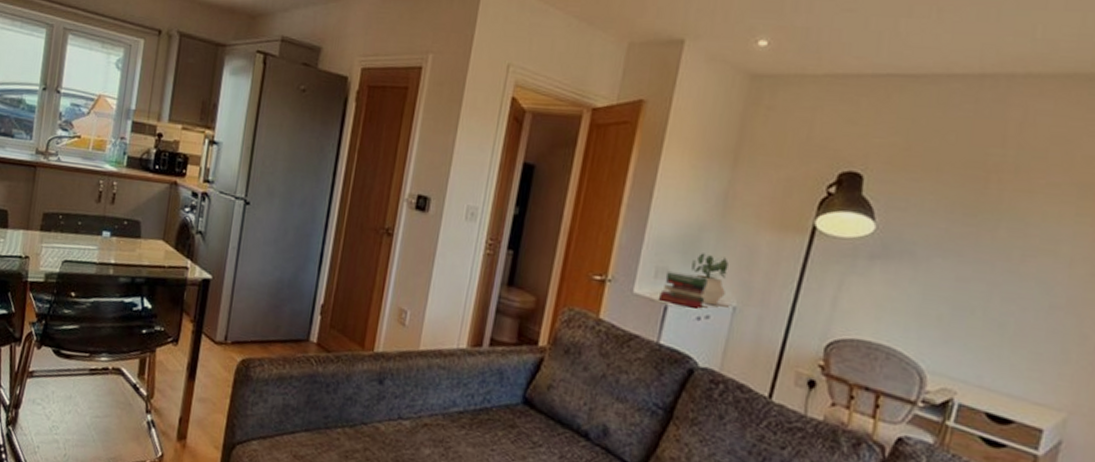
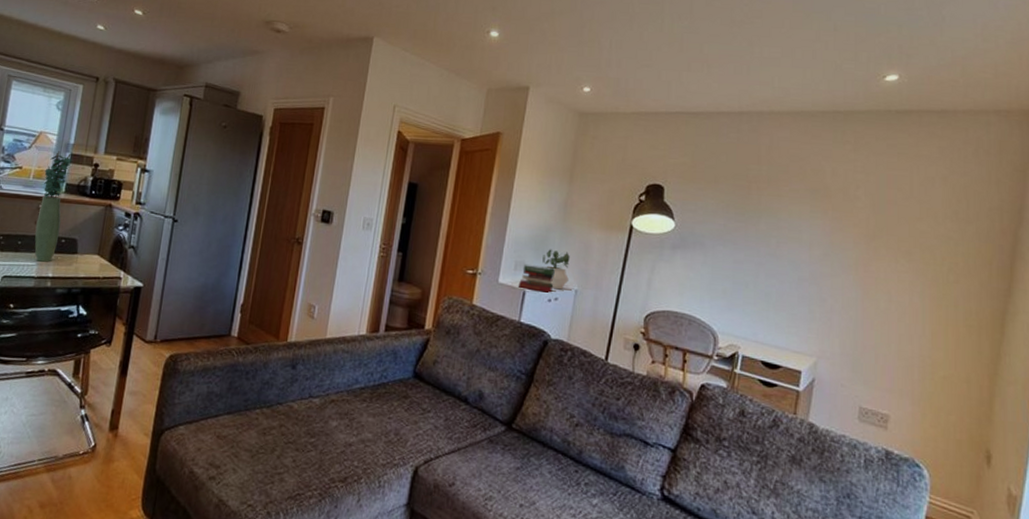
vase: none [95,118,133,247] -> present [34,151,71,262]

